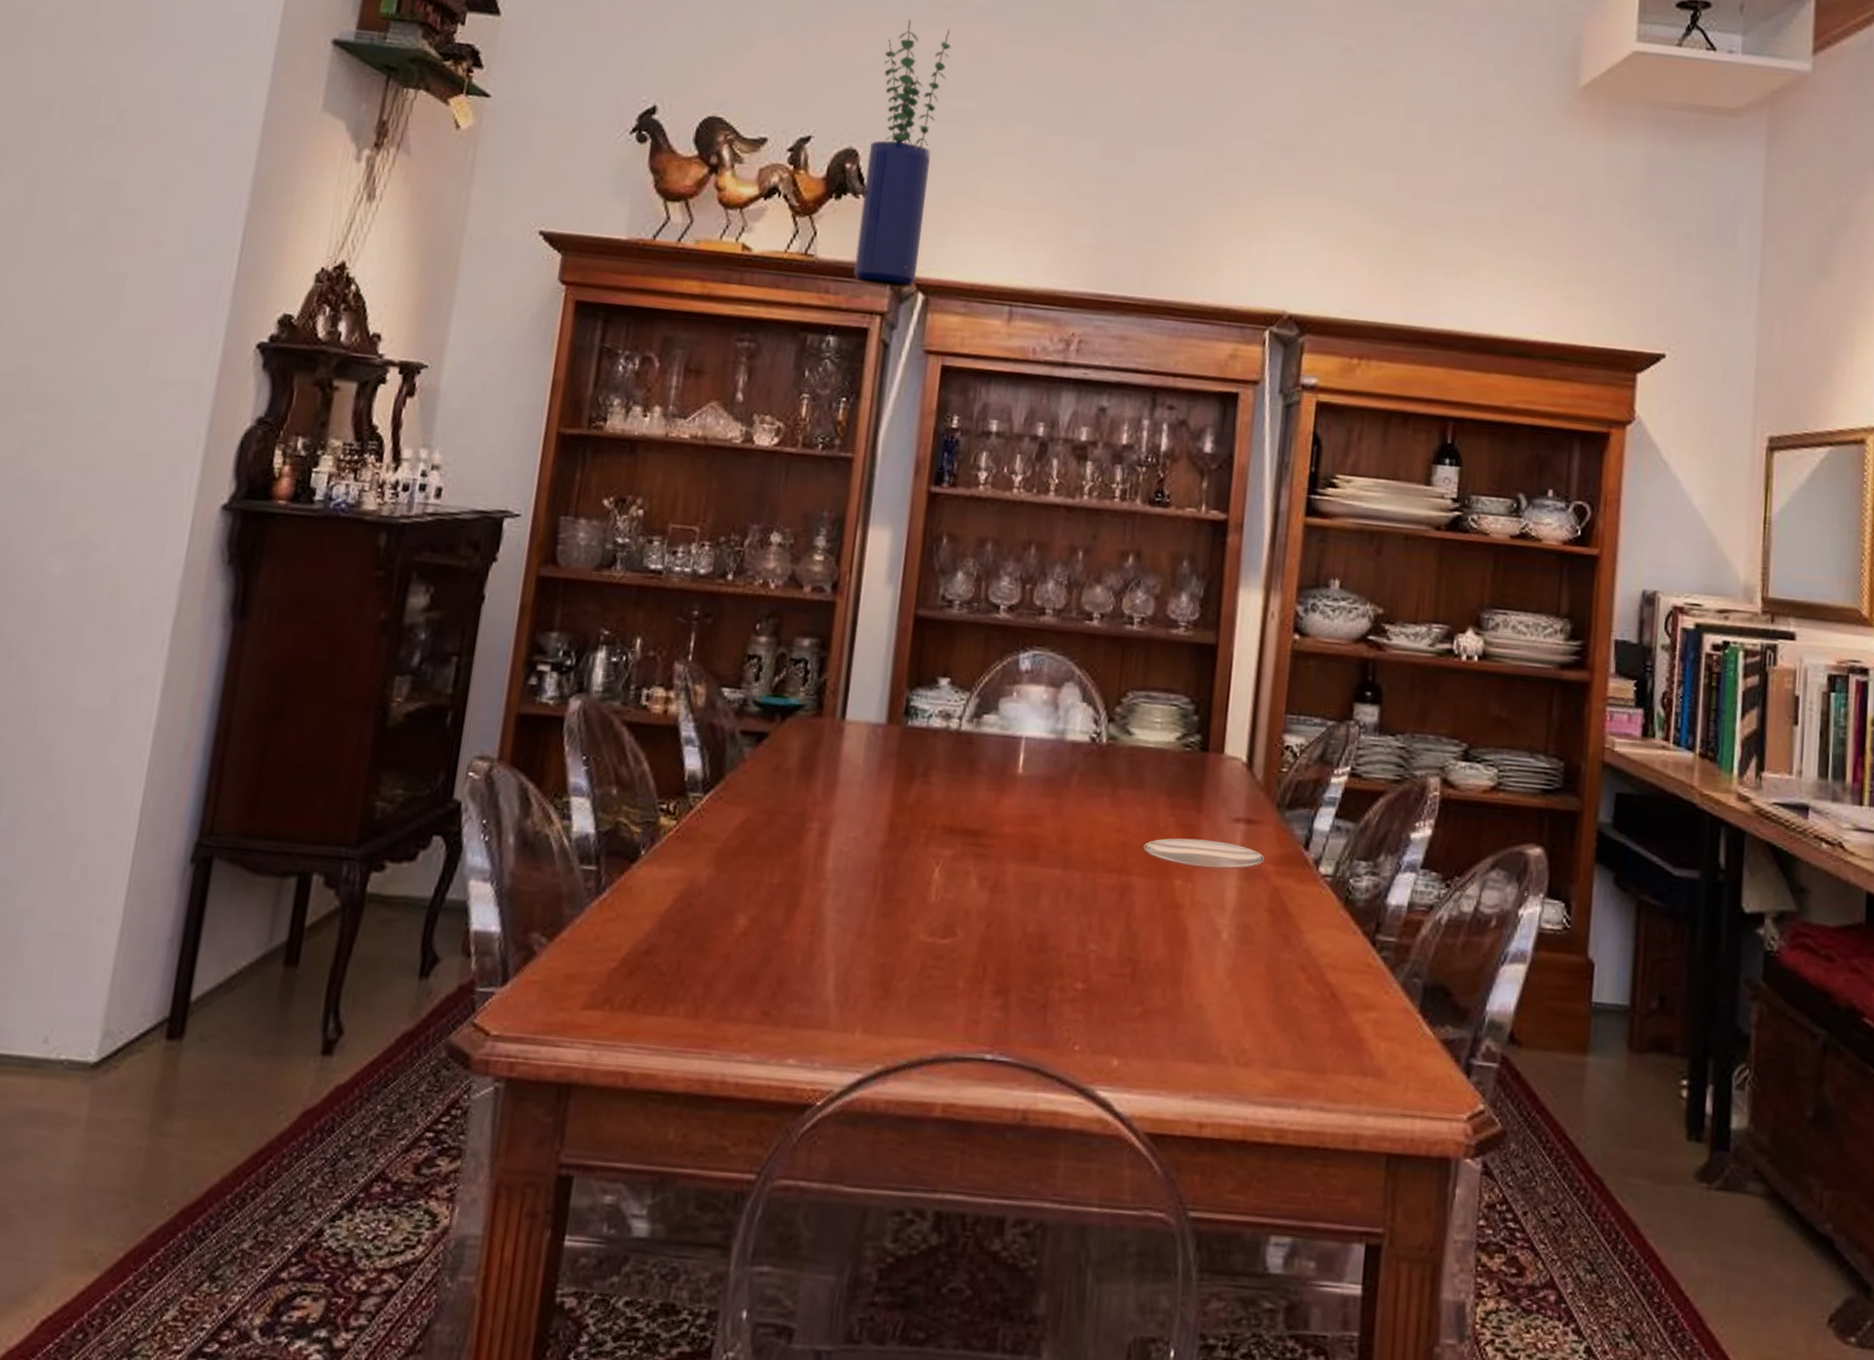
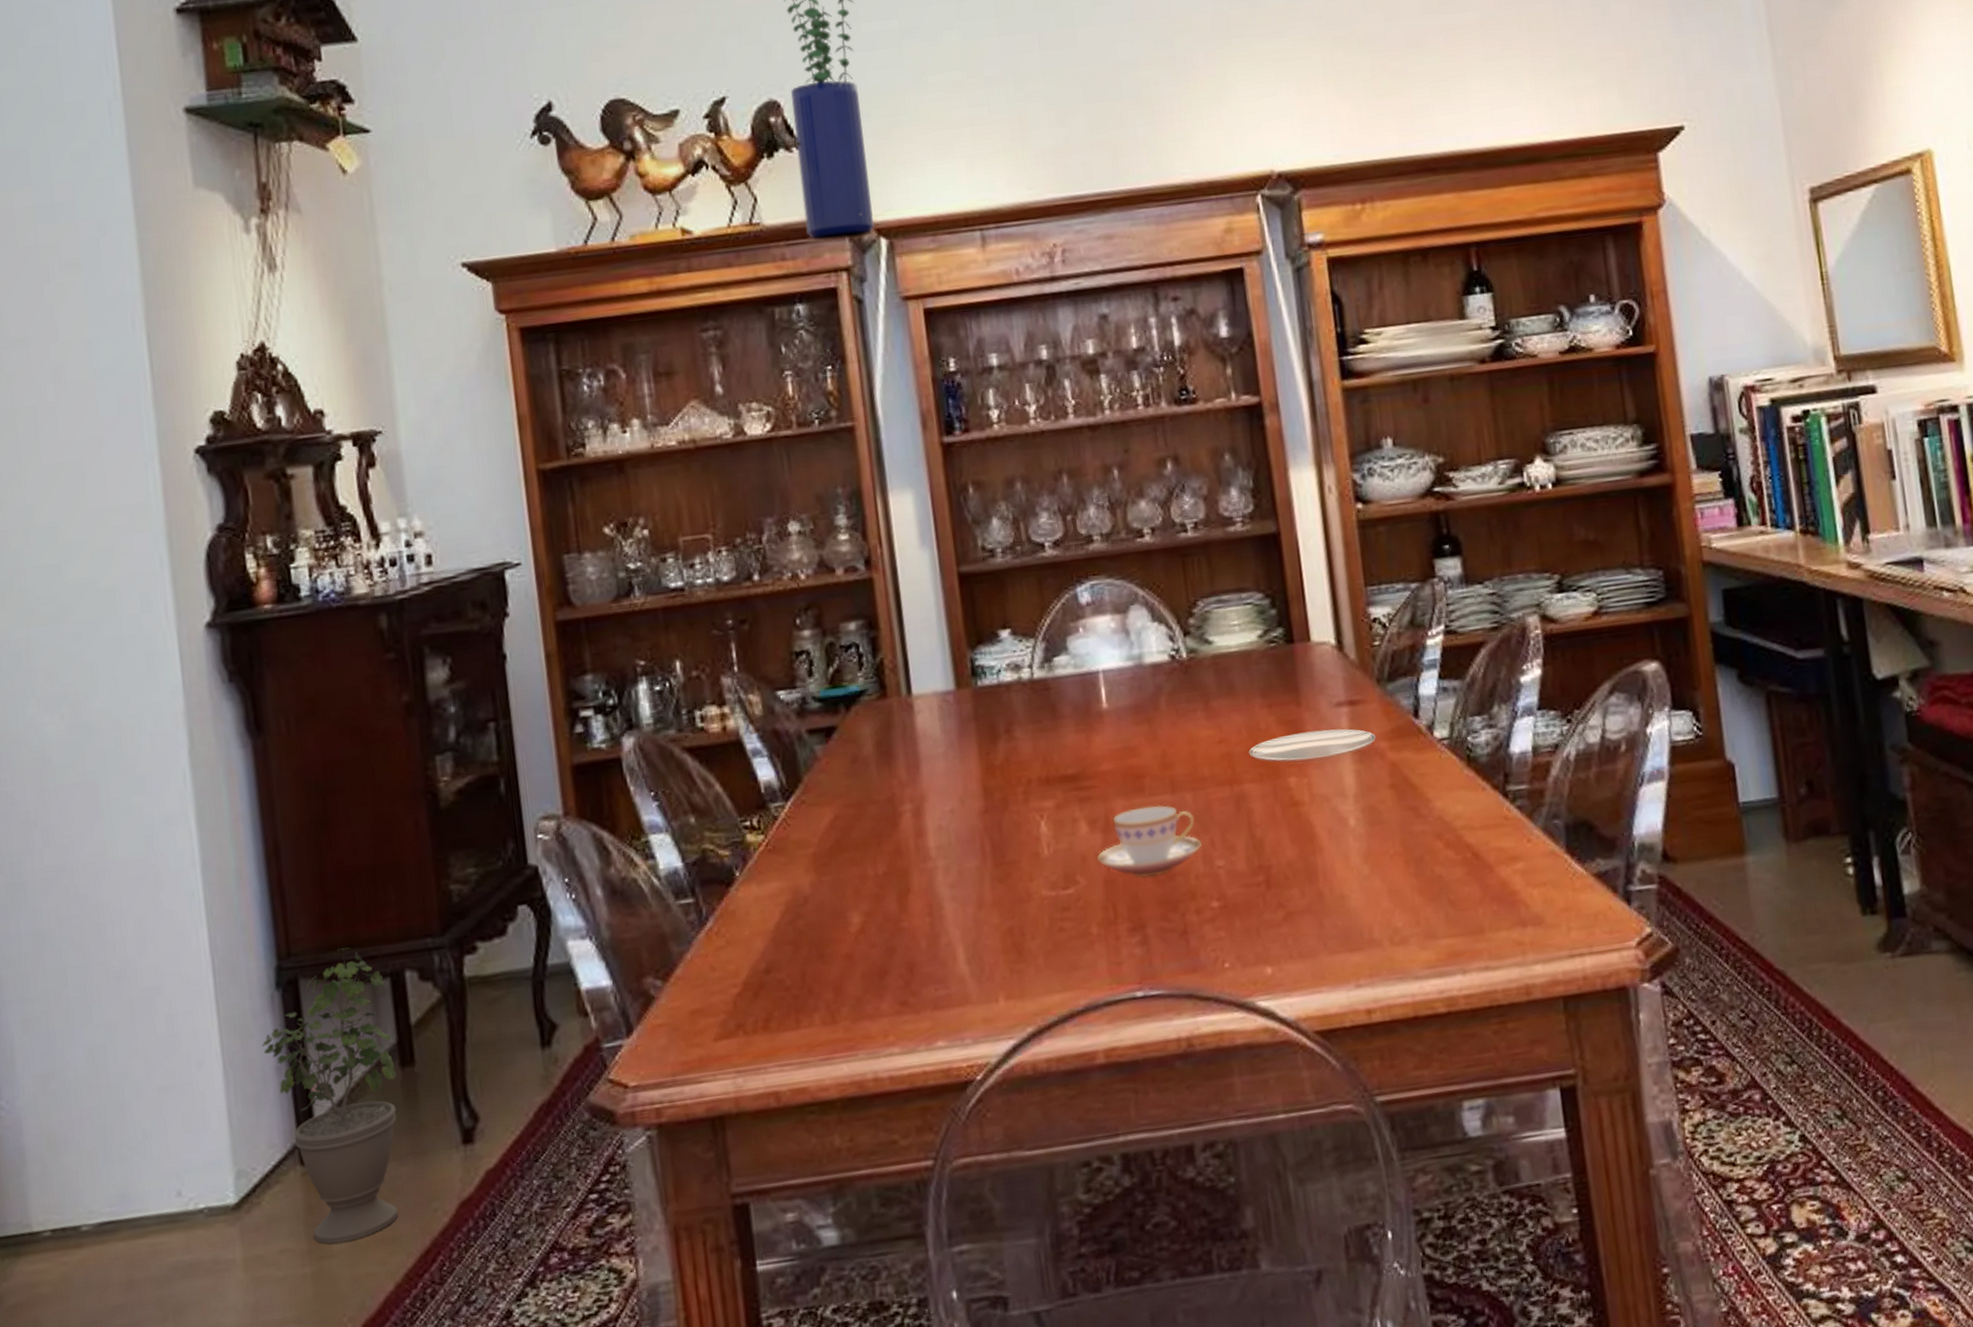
potted plant: none [158,838,292,1125] -> present [261,947,399,1244]
teacup: none [979,875,1081,945] -> present [1097,805,1202,876]

